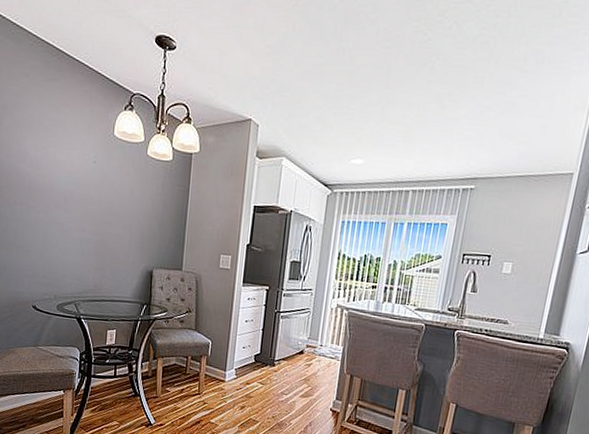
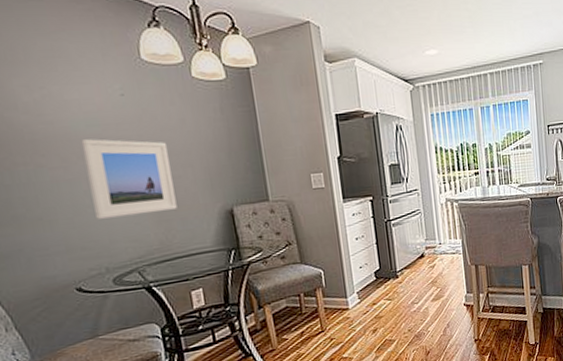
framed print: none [57,193,116,261] -> present [80,139,177,219]

